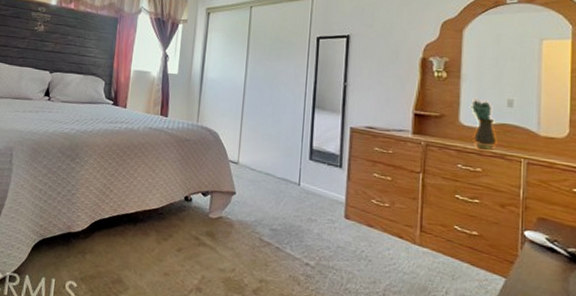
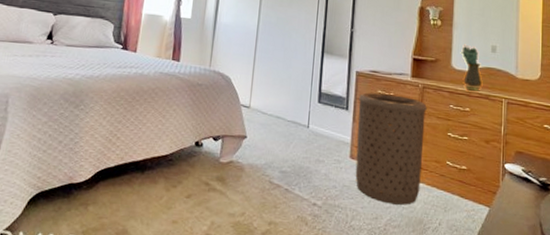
laundry basket: none [350,150,431,271] -> present [355,92,427,205]

